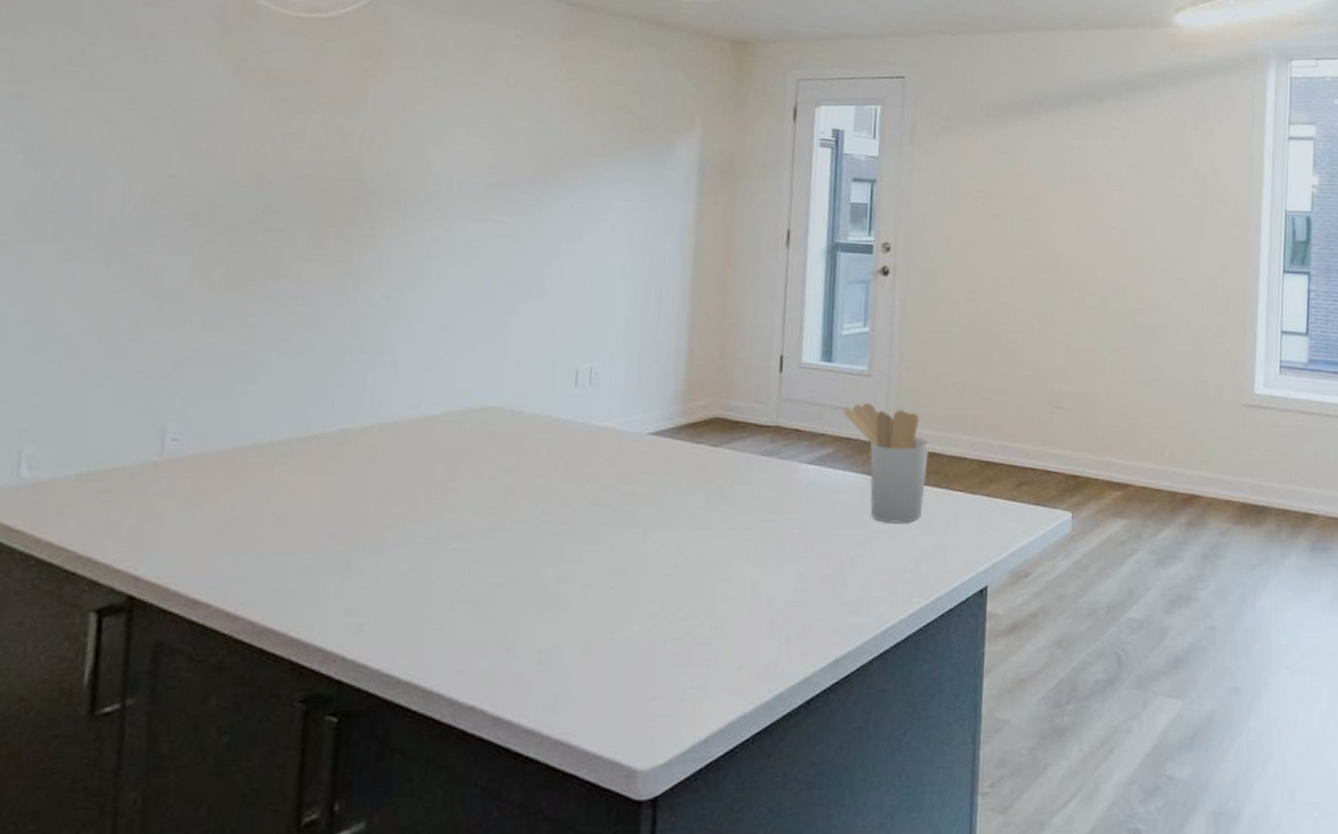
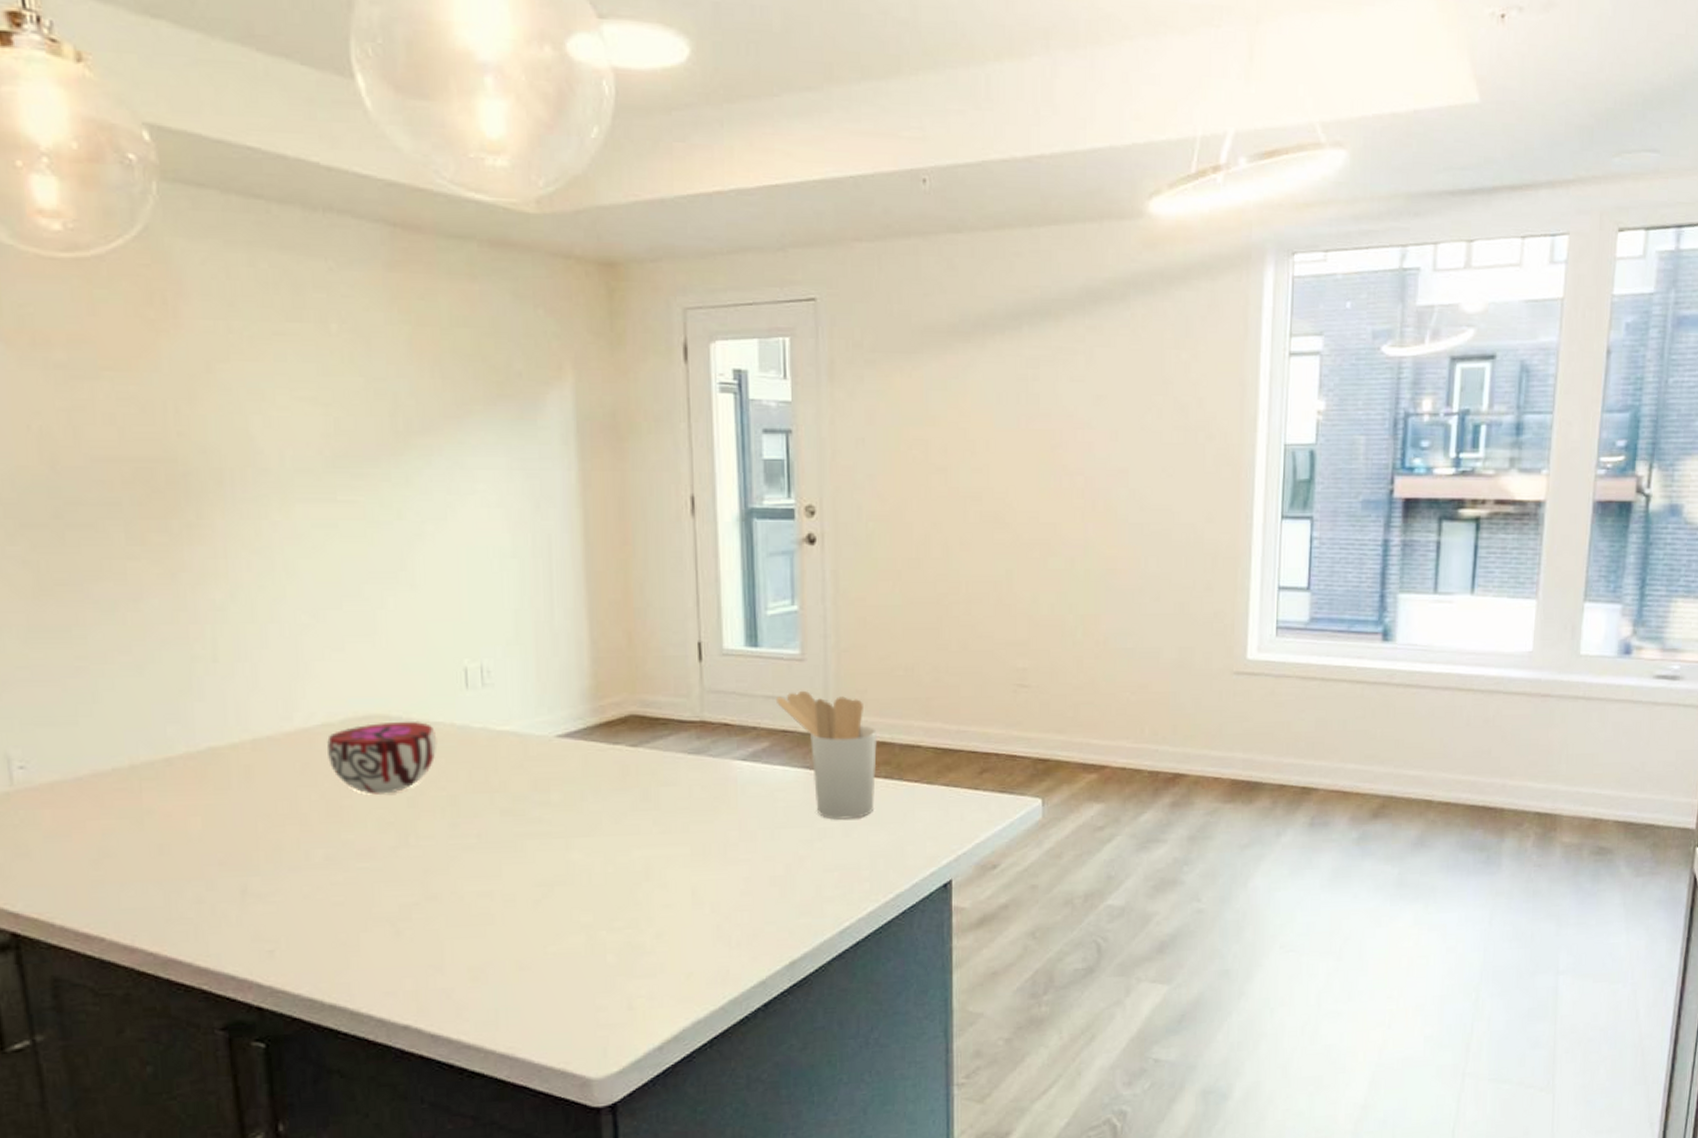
decorative bowl: none [444,413,543,480] -> present [327,720,437,795]

